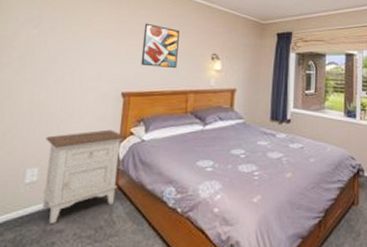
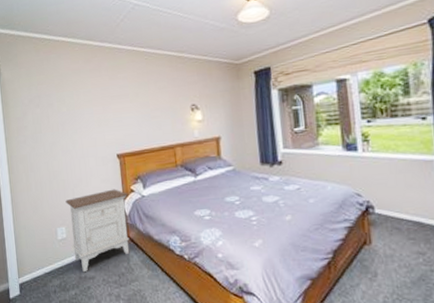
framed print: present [140,23,180,69] -> none [124,85,160,127]

